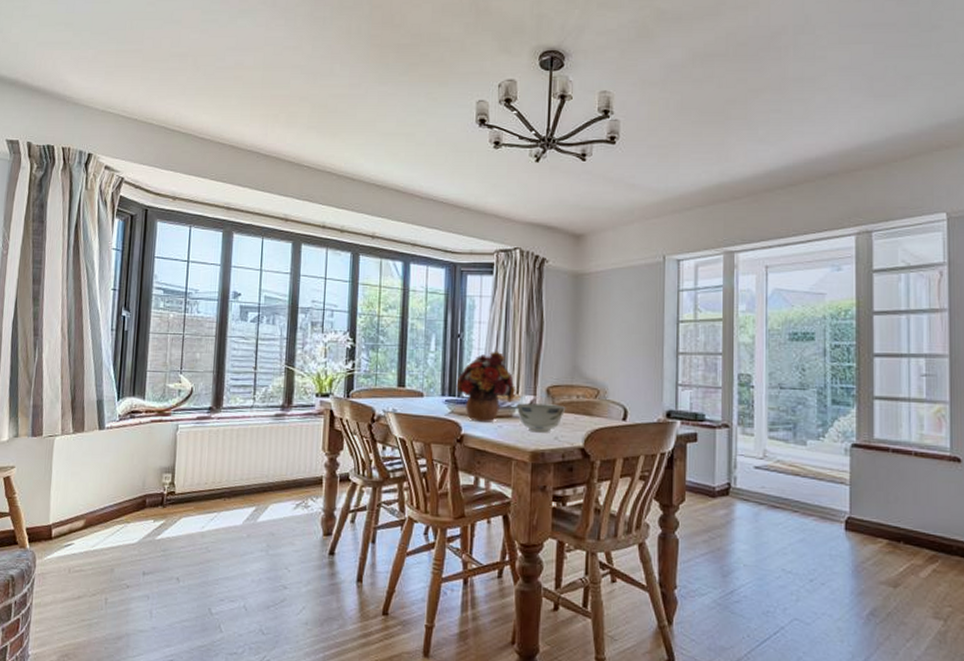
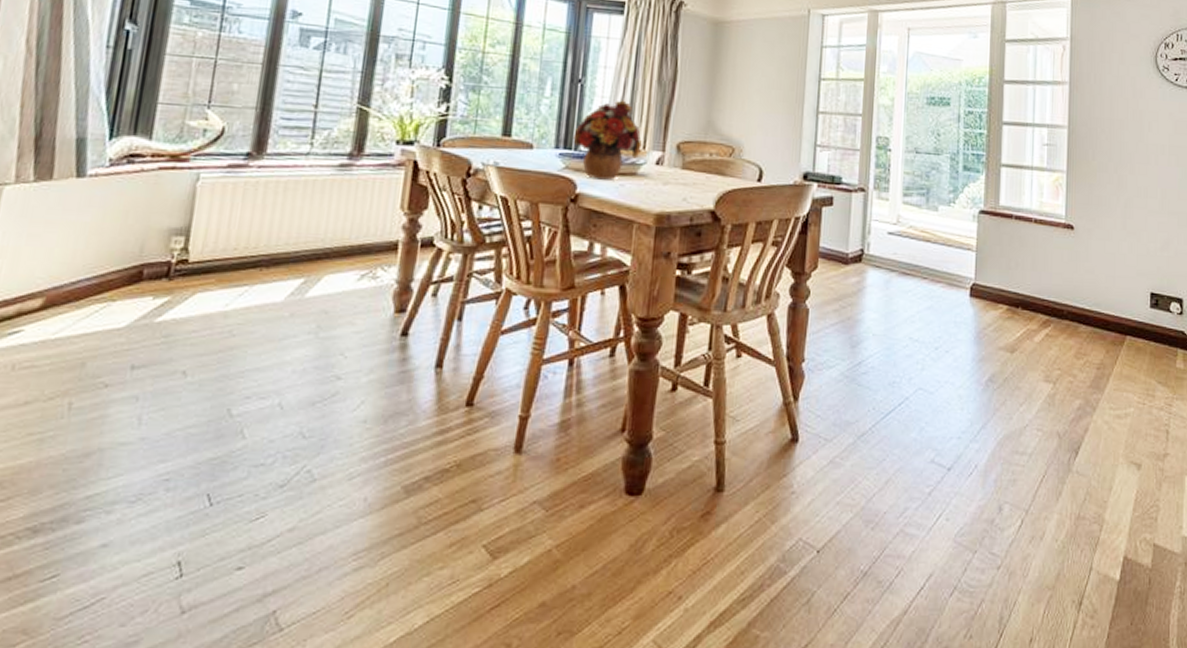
bowl: present [516,403,566,433] -> none [641,159,697,194]

